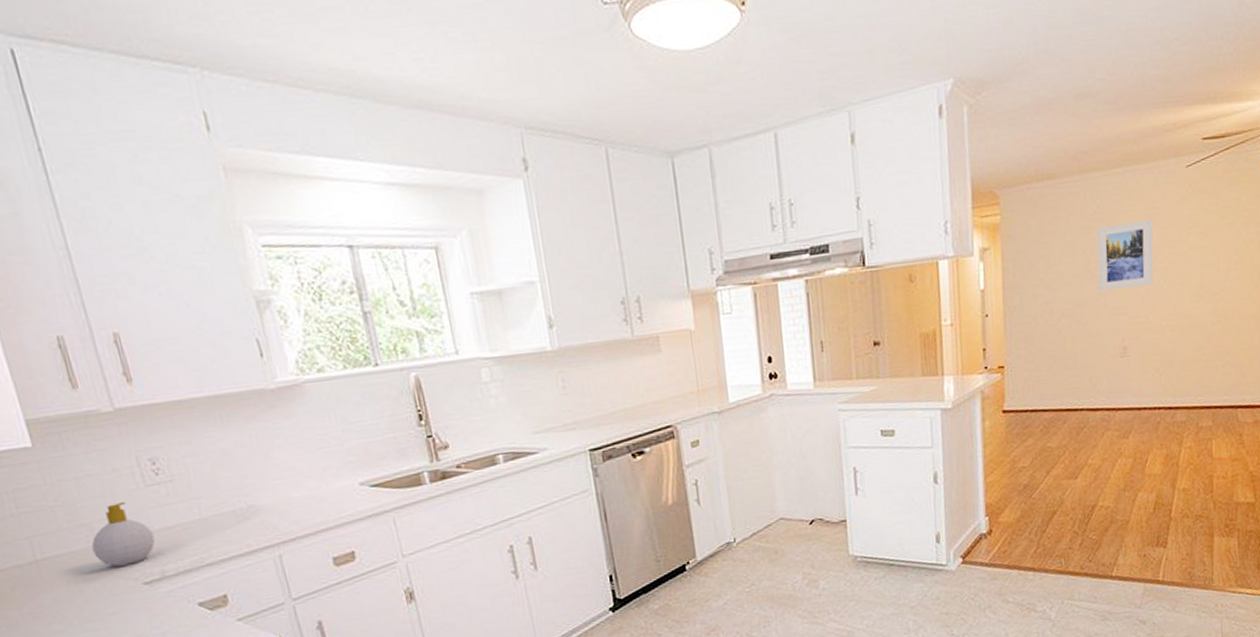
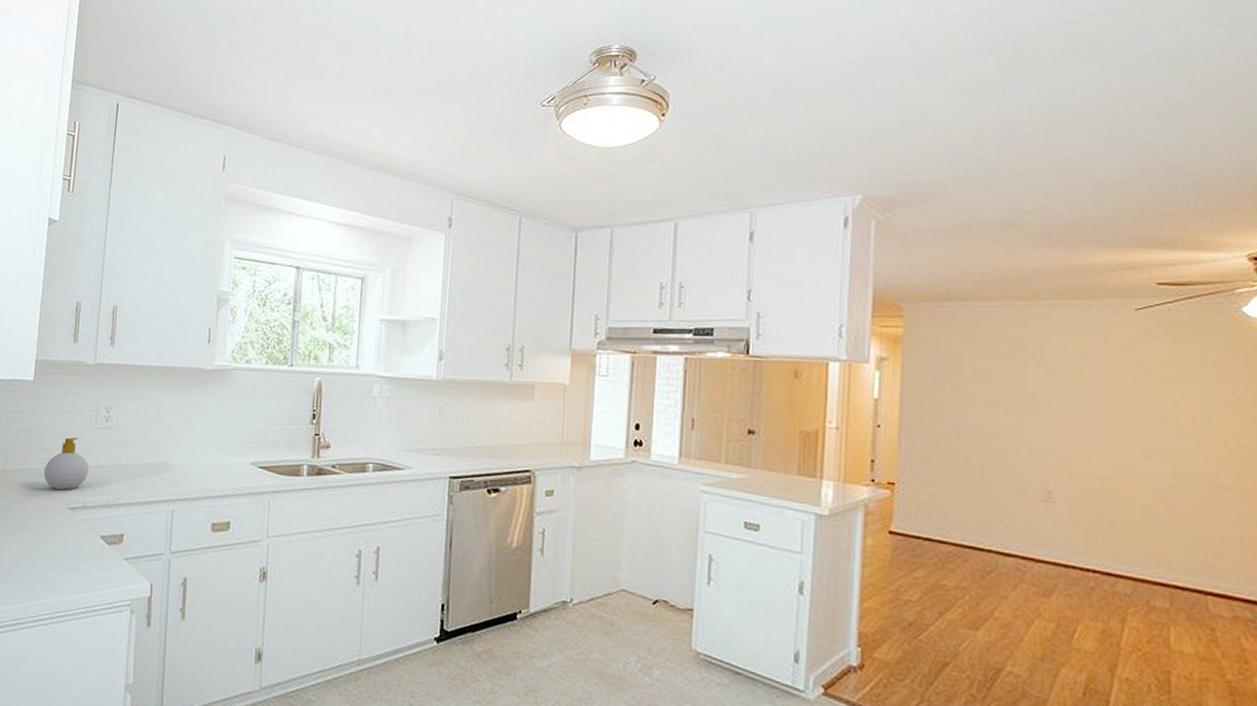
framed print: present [1096,219,1154,291] -> none [1017,356,1090,428]

